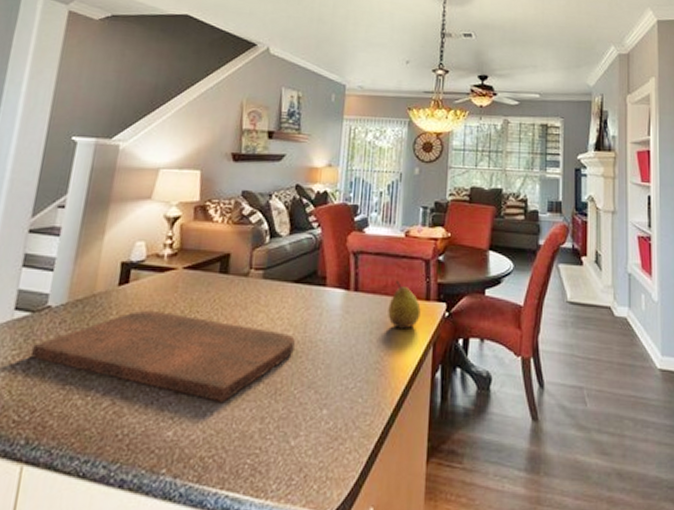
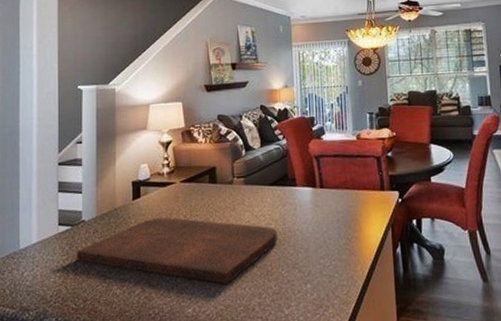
fruit: present [388,280,421,329] -> none [350,176,378,216]

